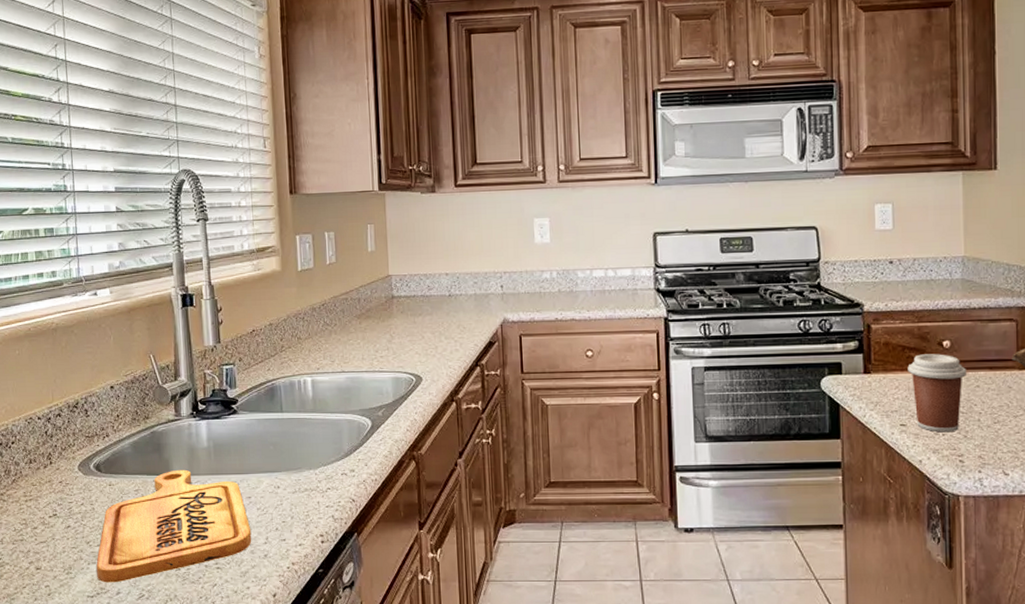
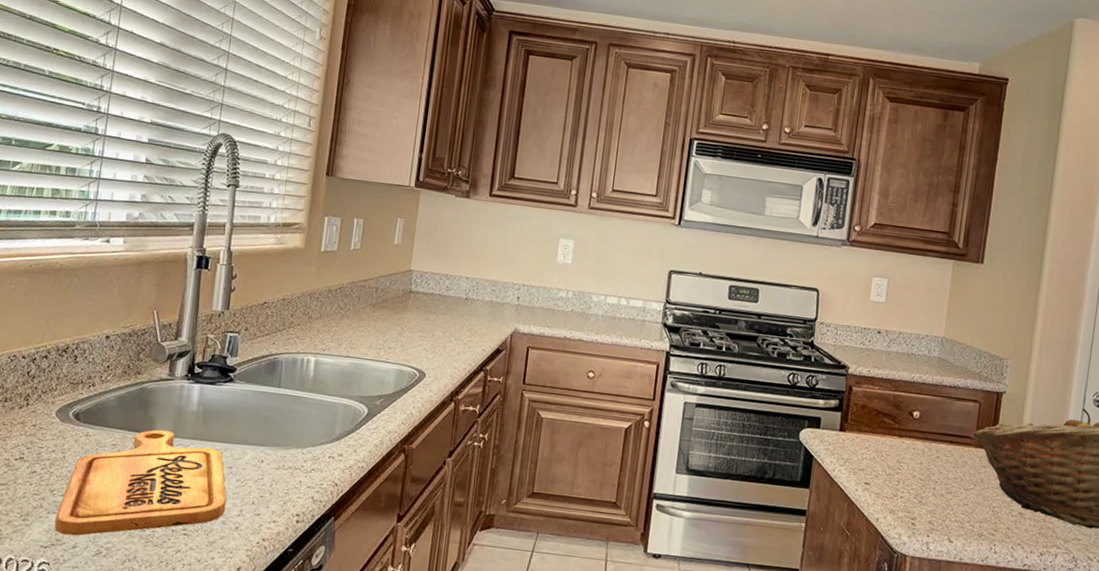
coffee cup: present [907,354,966,433] -> none [878,420,930,496]

